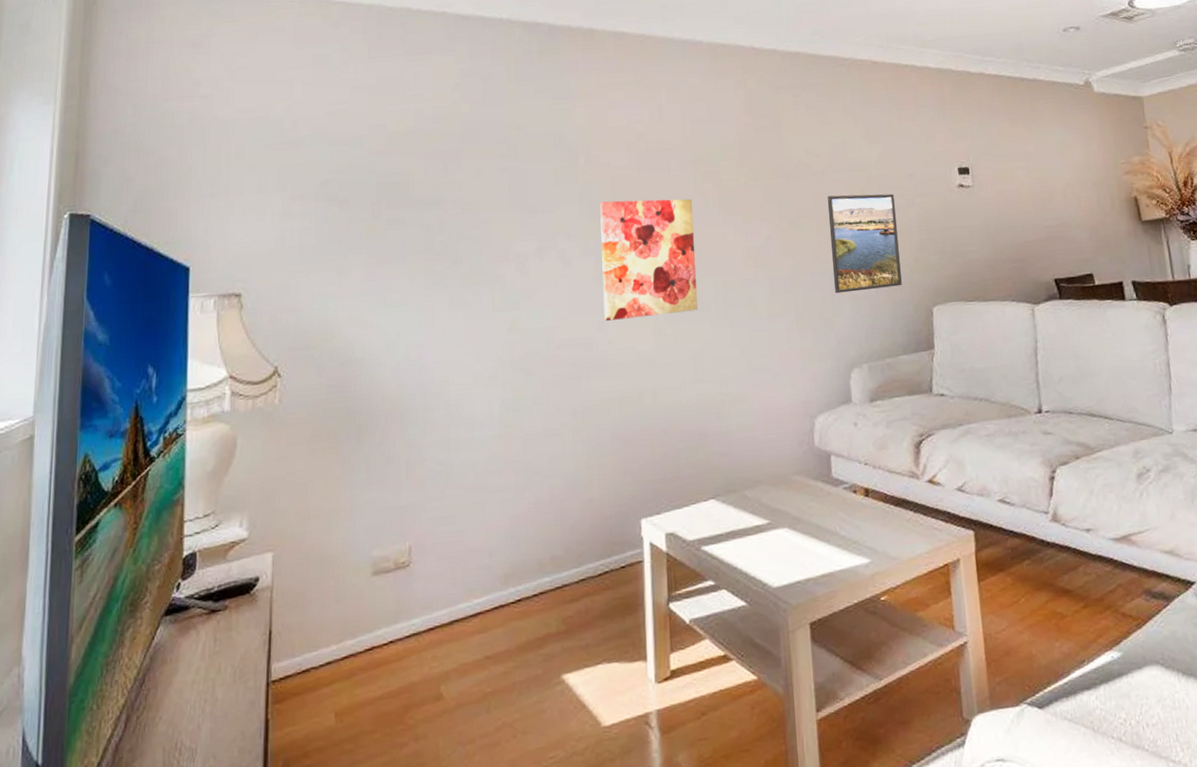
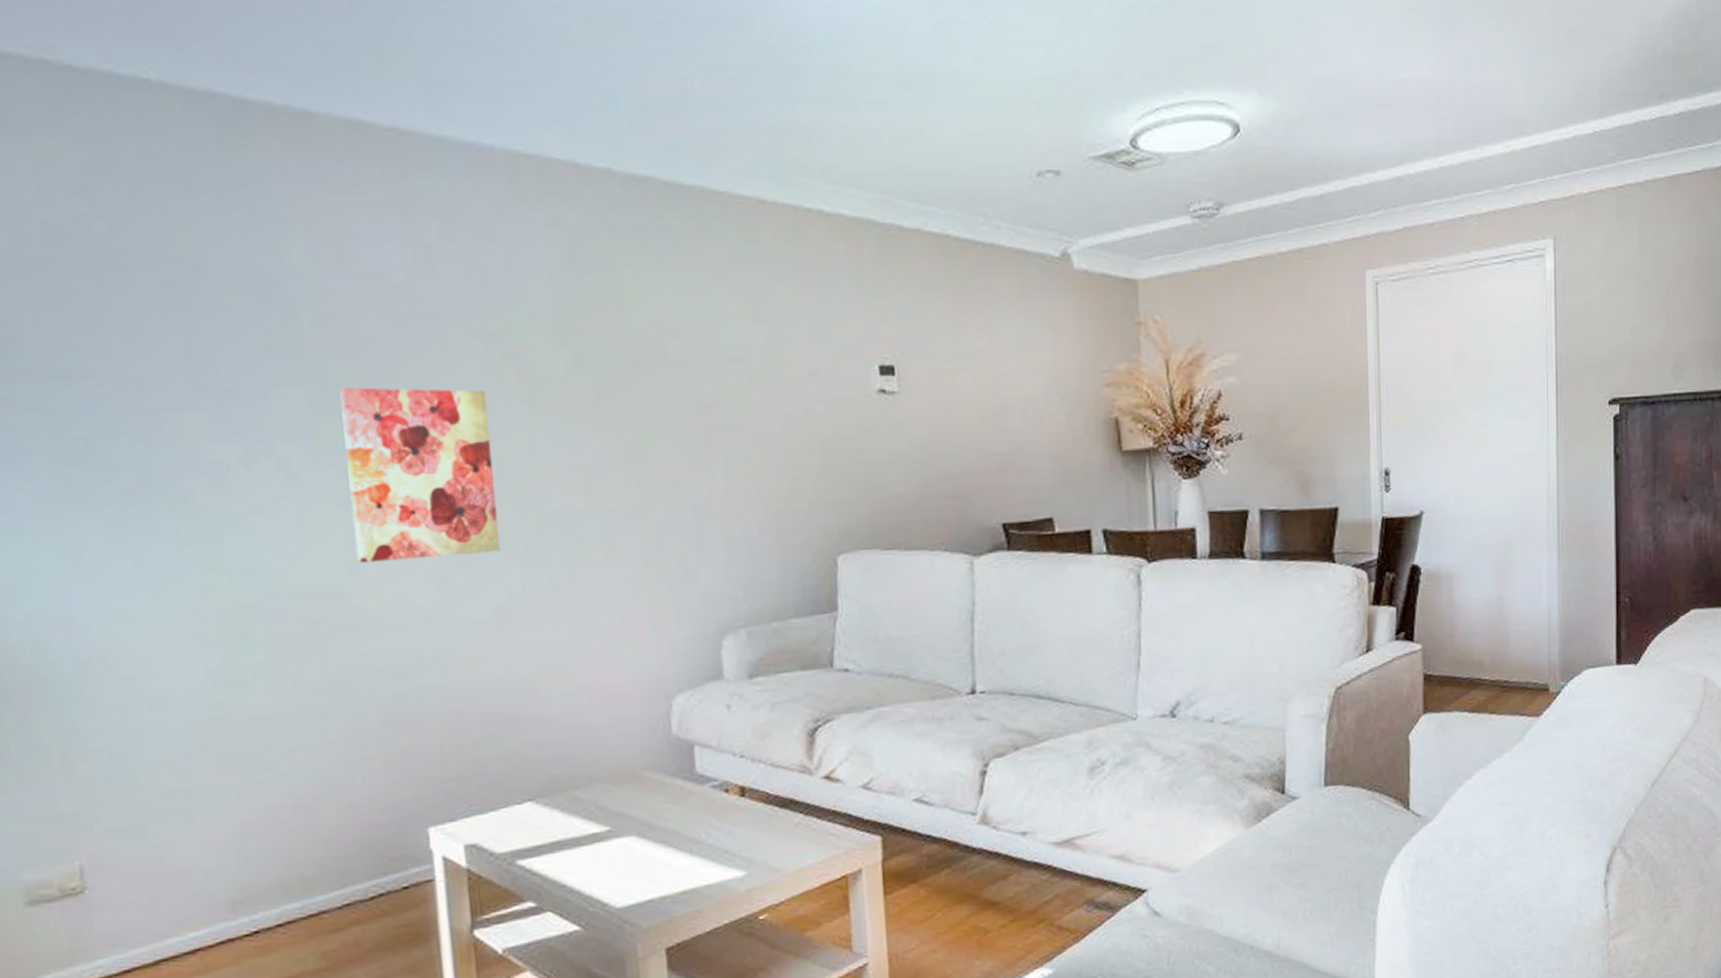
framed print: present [827,193,902,294] -> none [689,395,796,534]

